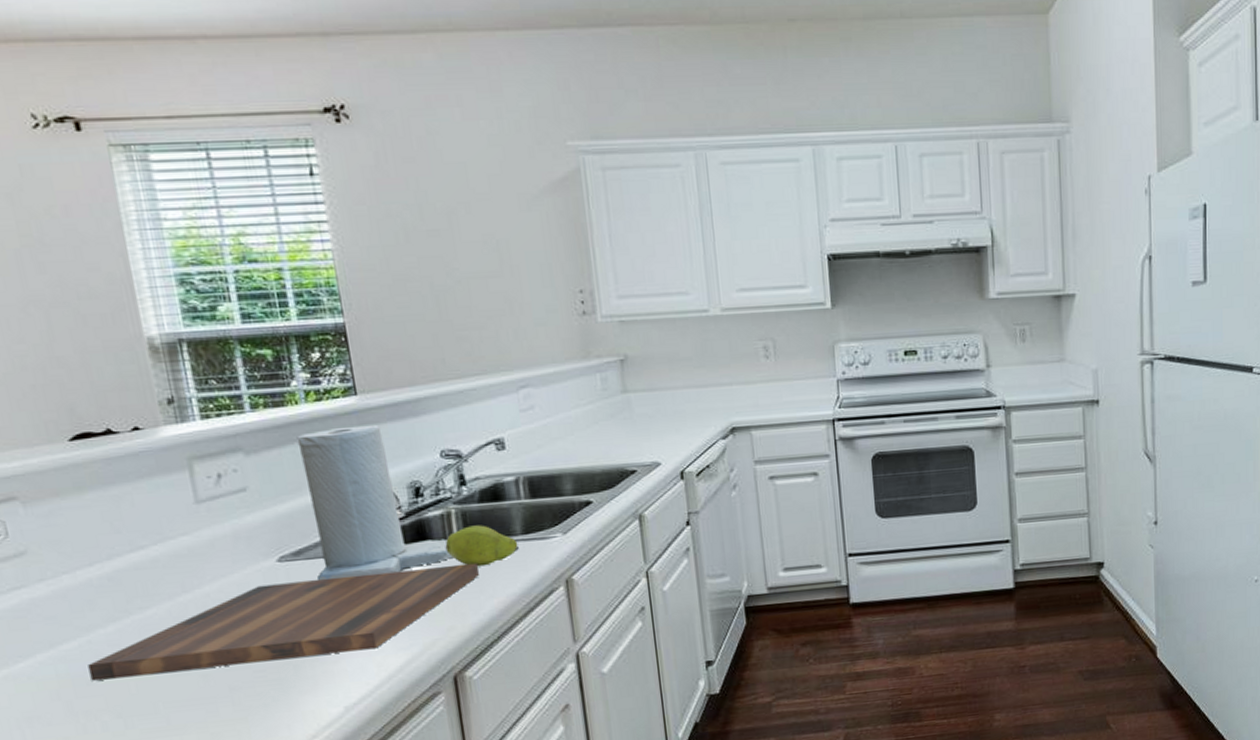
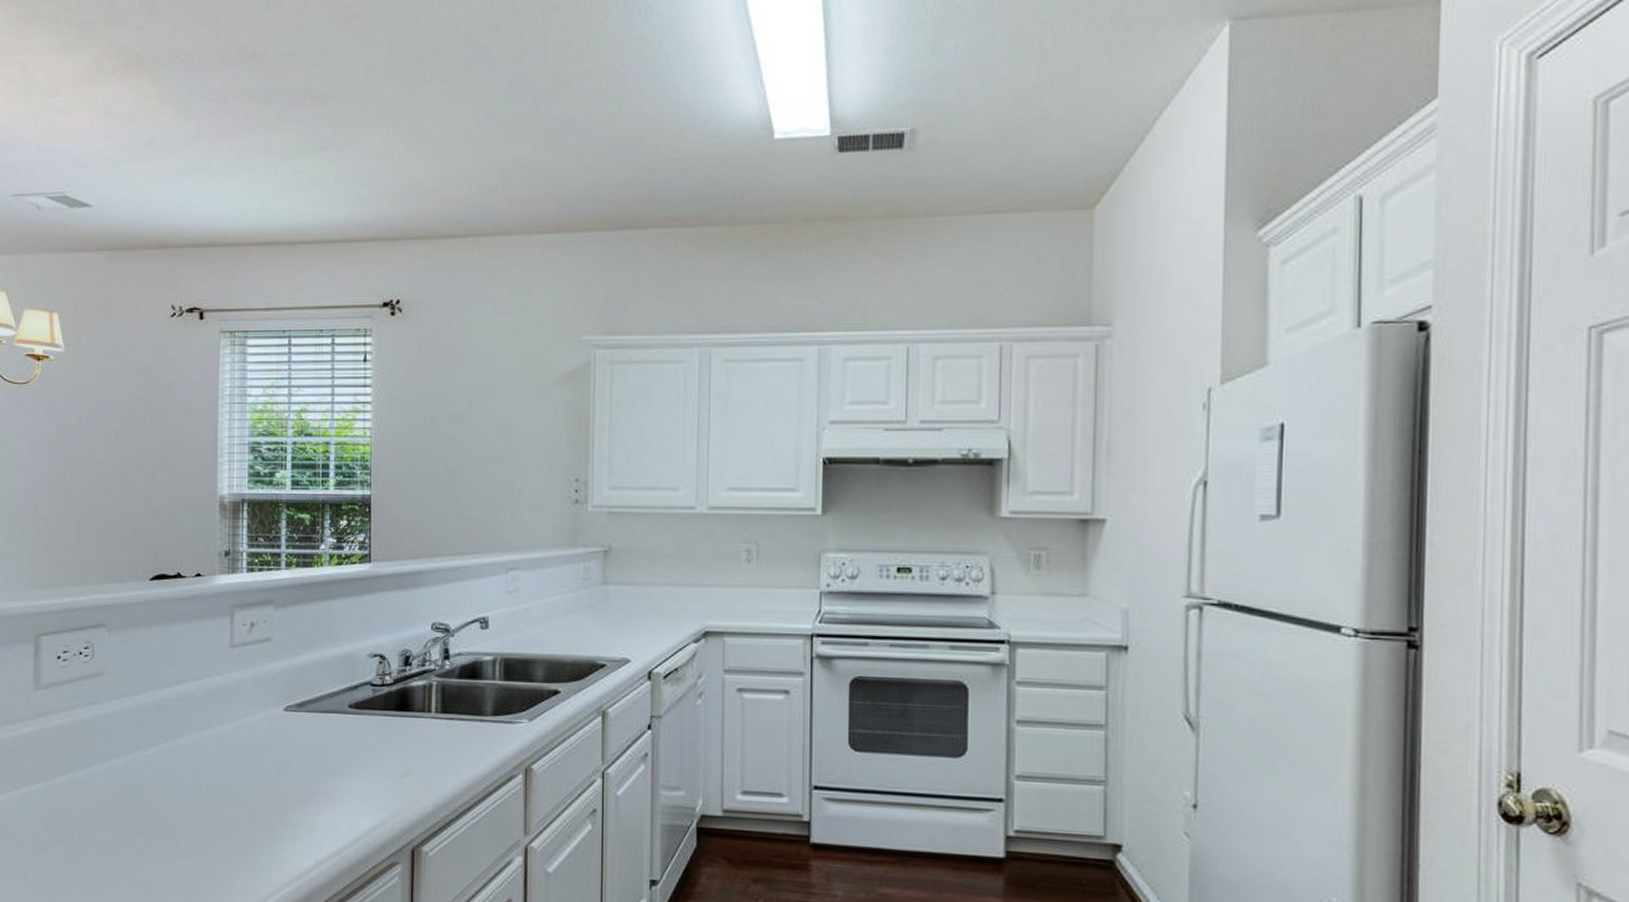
cutting board: present [88,562,479,681] -> none [128,731,448,809]
paper towel: present [296,424,453,582] -> none [312,591,428,737]
fruit: present [445,525,519,567] -> none [423,700,487,742]

